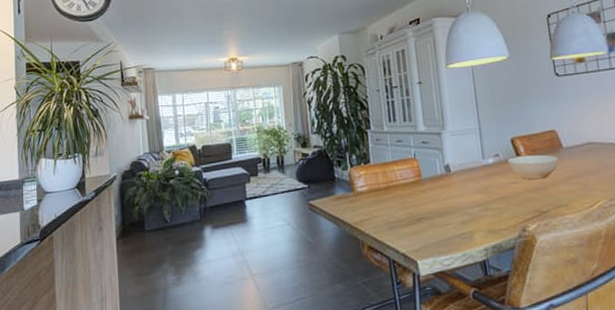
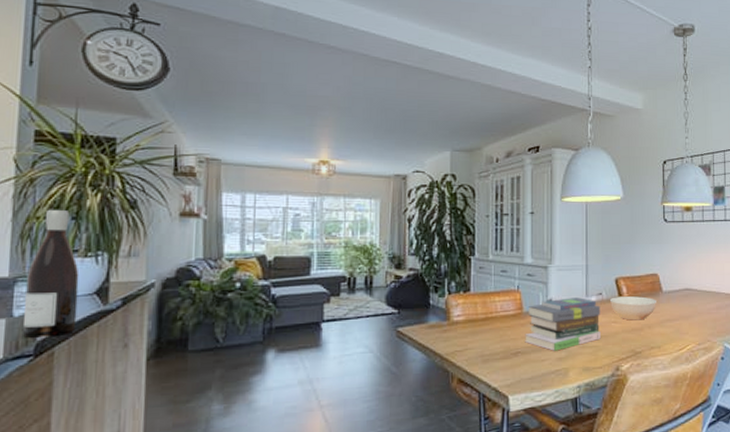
bottle: none [30,122,66,226] -> present [22,209,79,338]
books: none [426,160,503,215] -> present [525,297,601,351]

